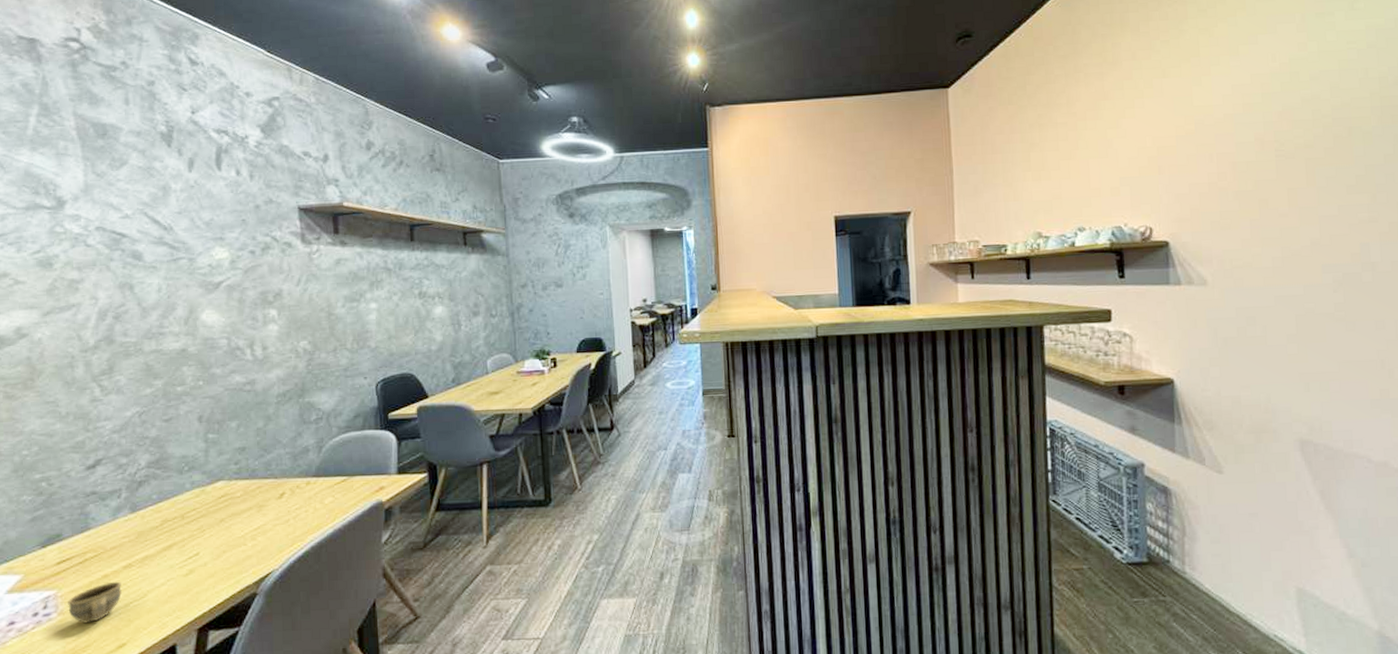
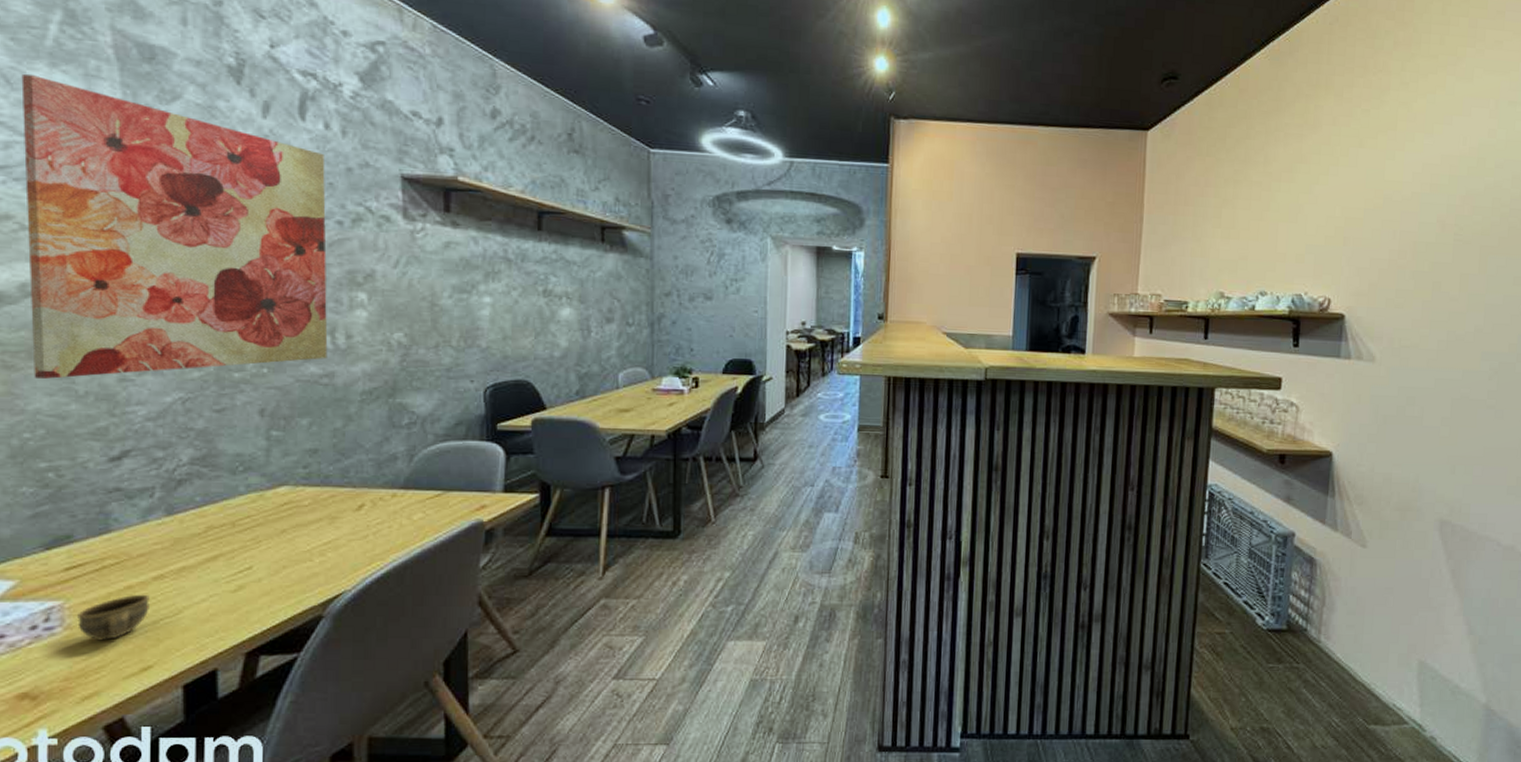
wall art: none [11,159,249,404] -> present [21,74,328,379]

